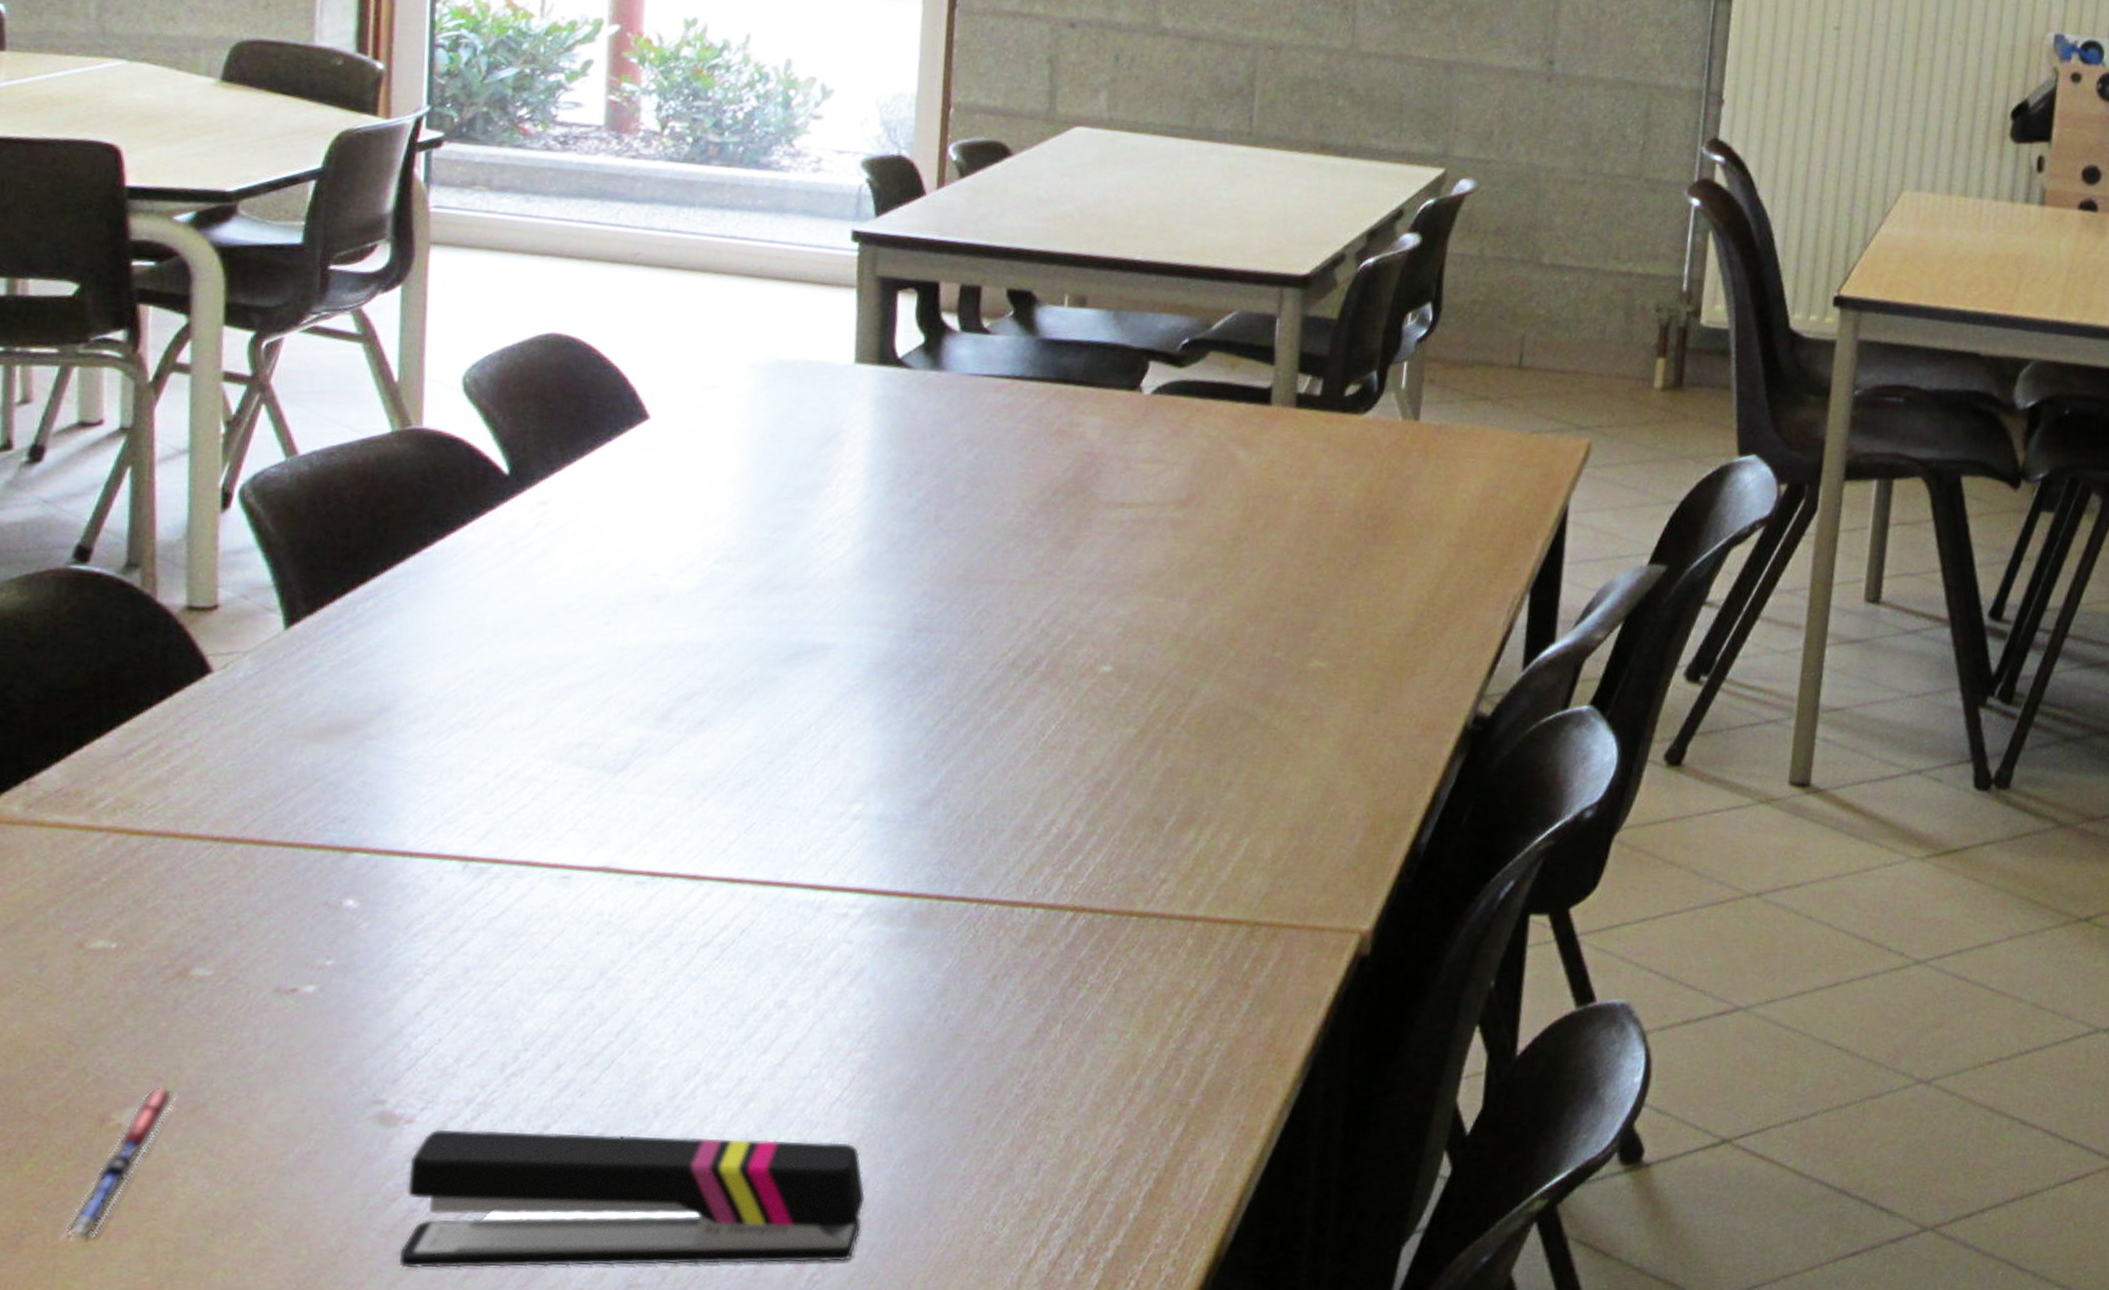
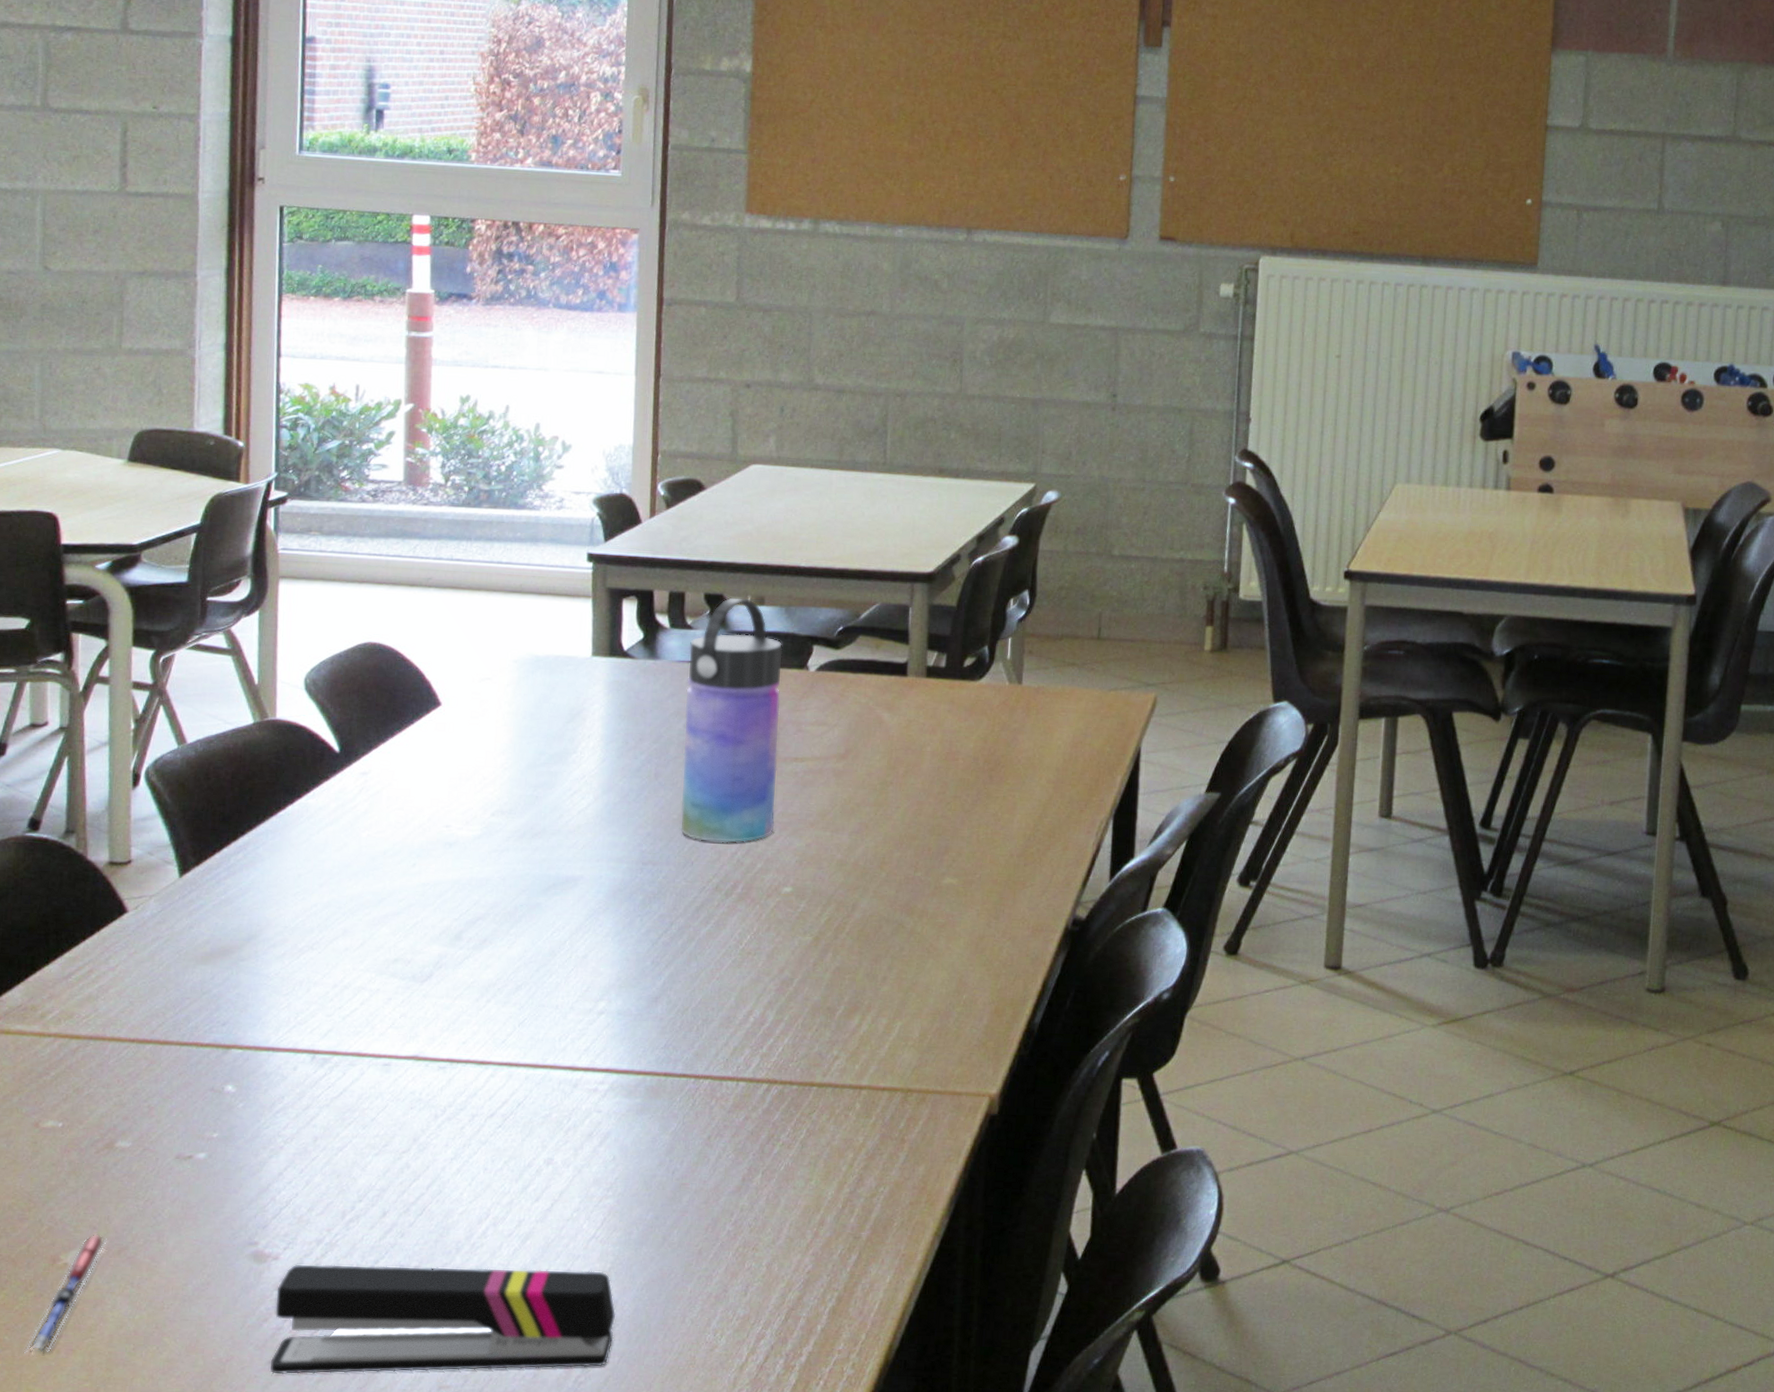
water bottle: none [967,295,1109,607] -> present [681,597,783,842]

